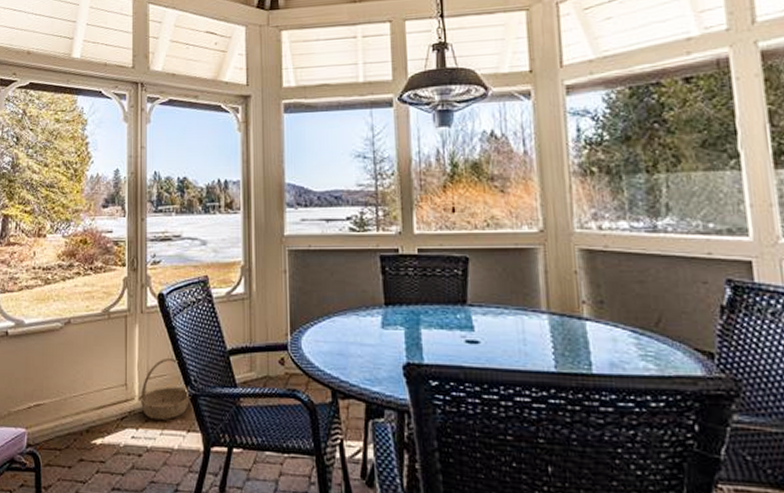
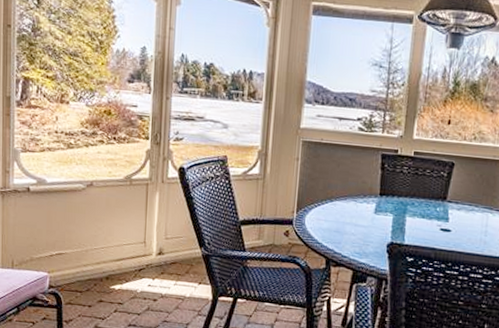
basket: present [140,357,191,421] -> none [157,222,204,274]

